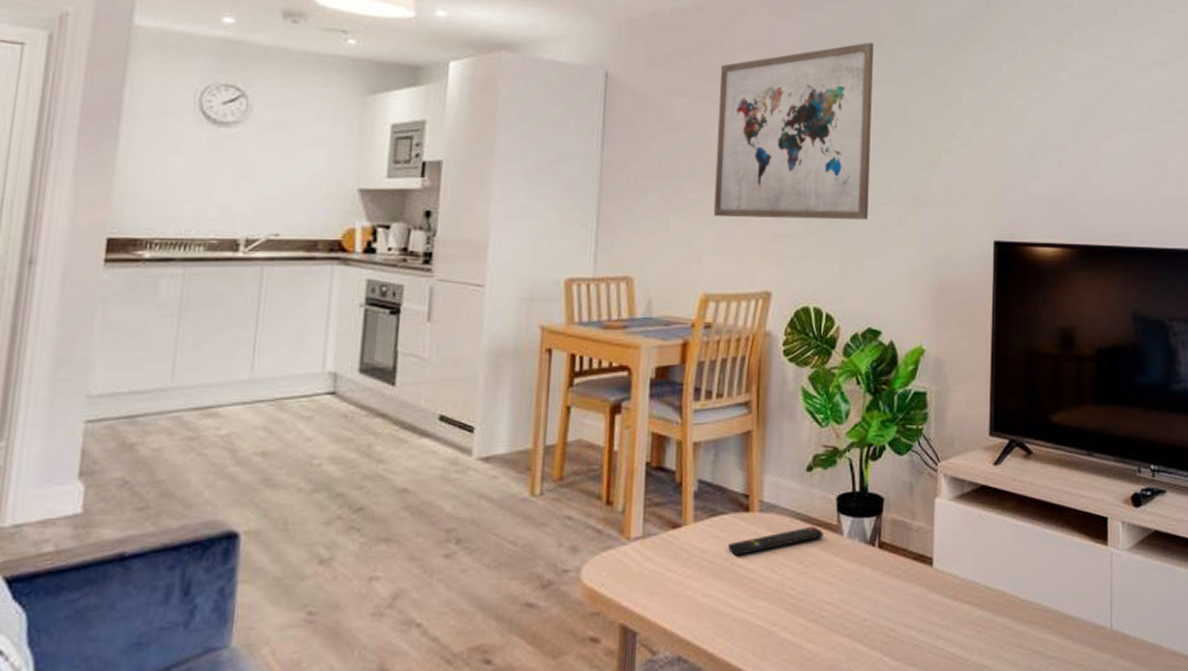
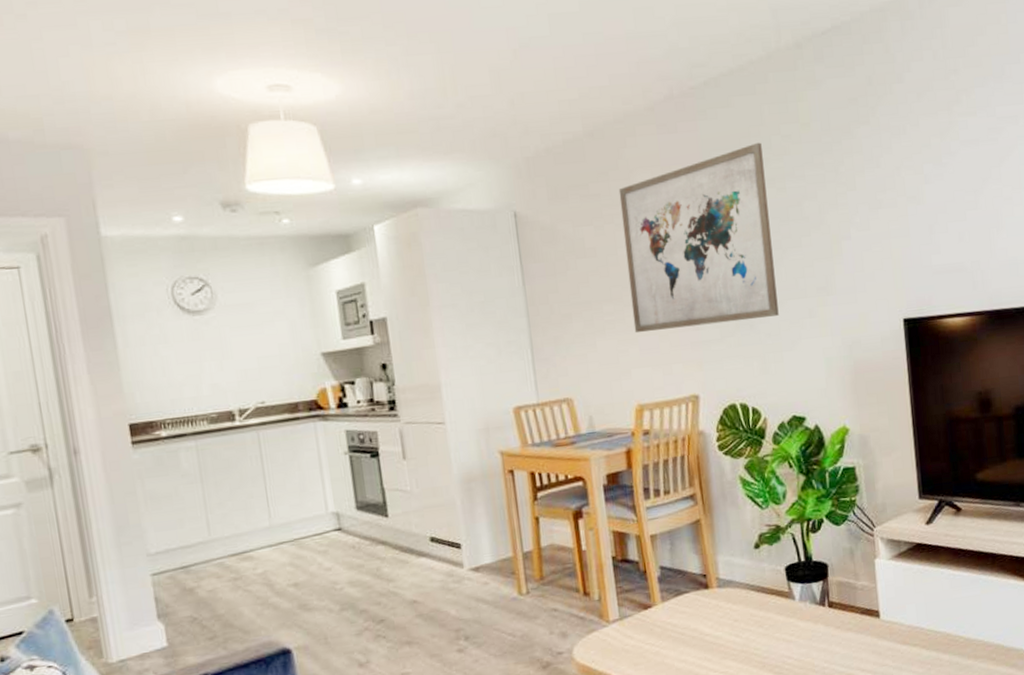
remote control: present [728,526,823,556] -> none [695,594,777,626]

